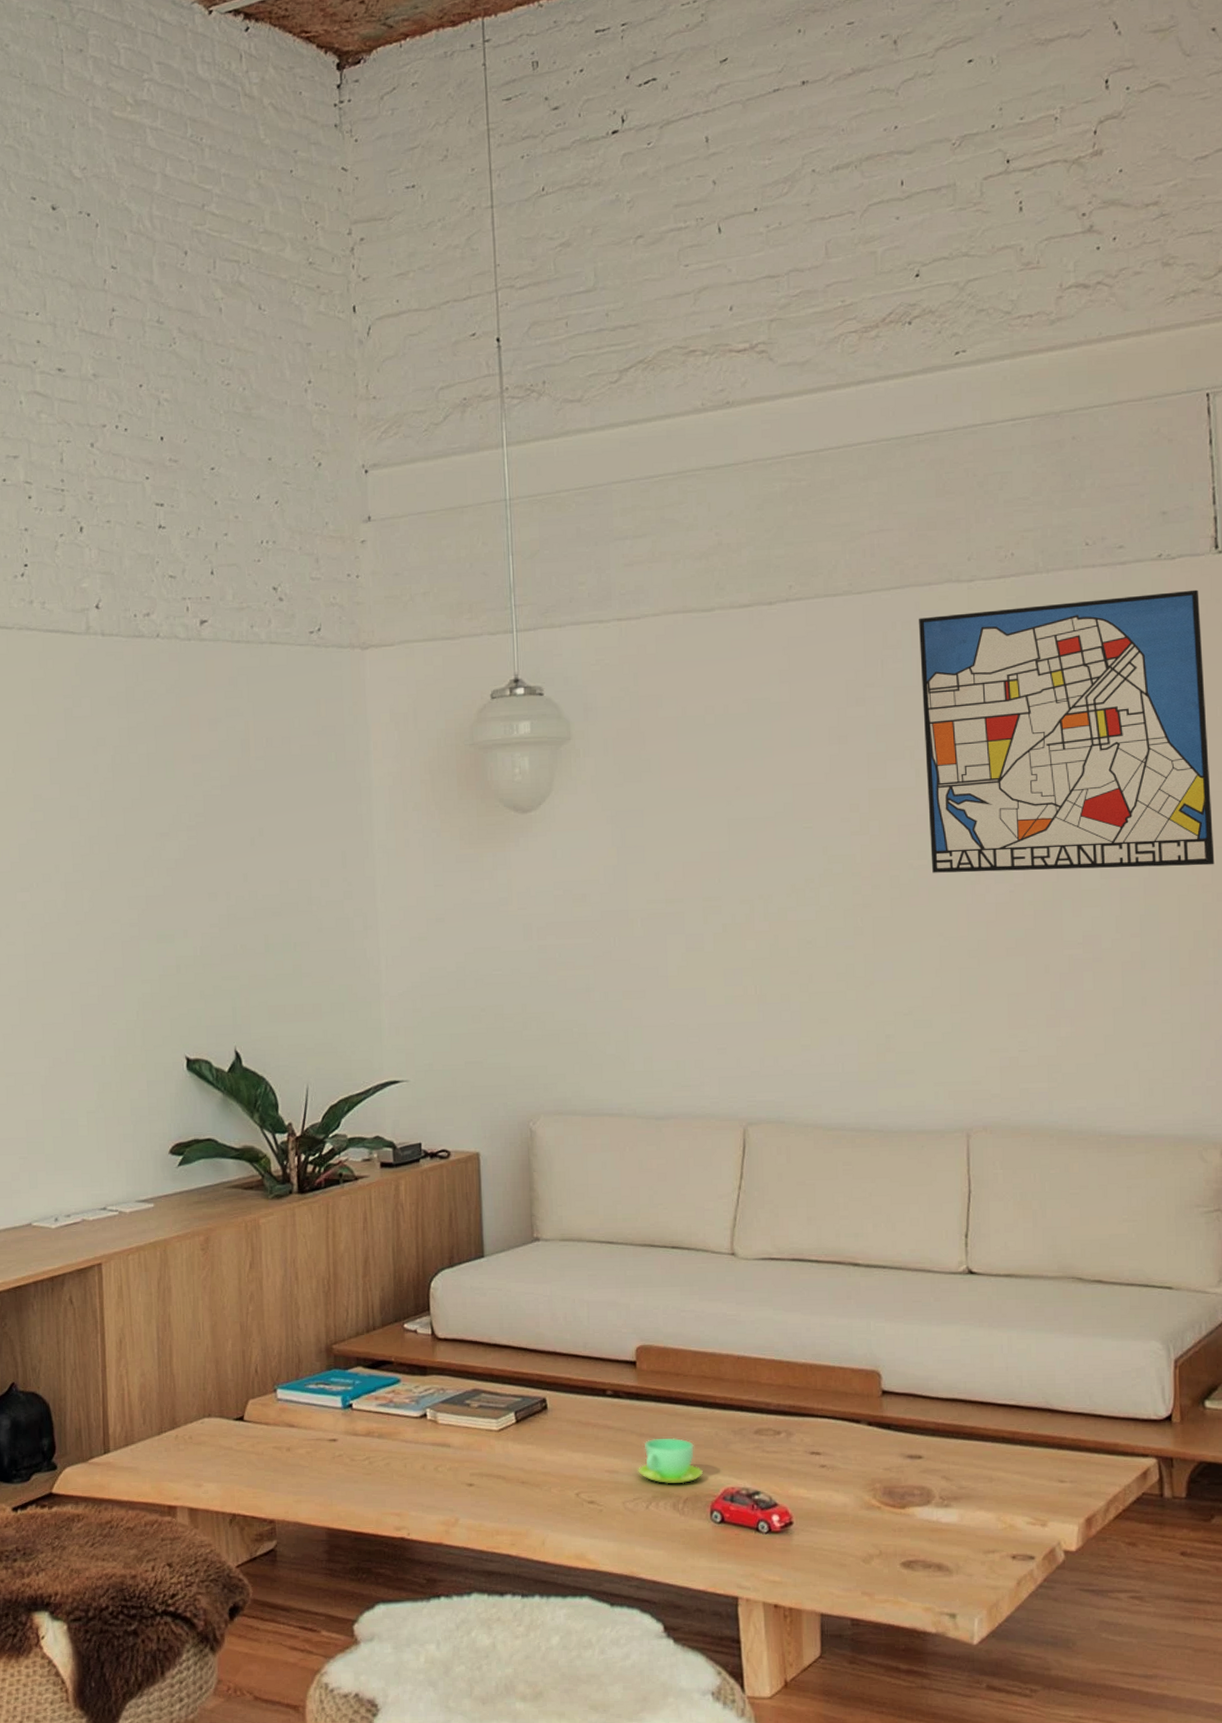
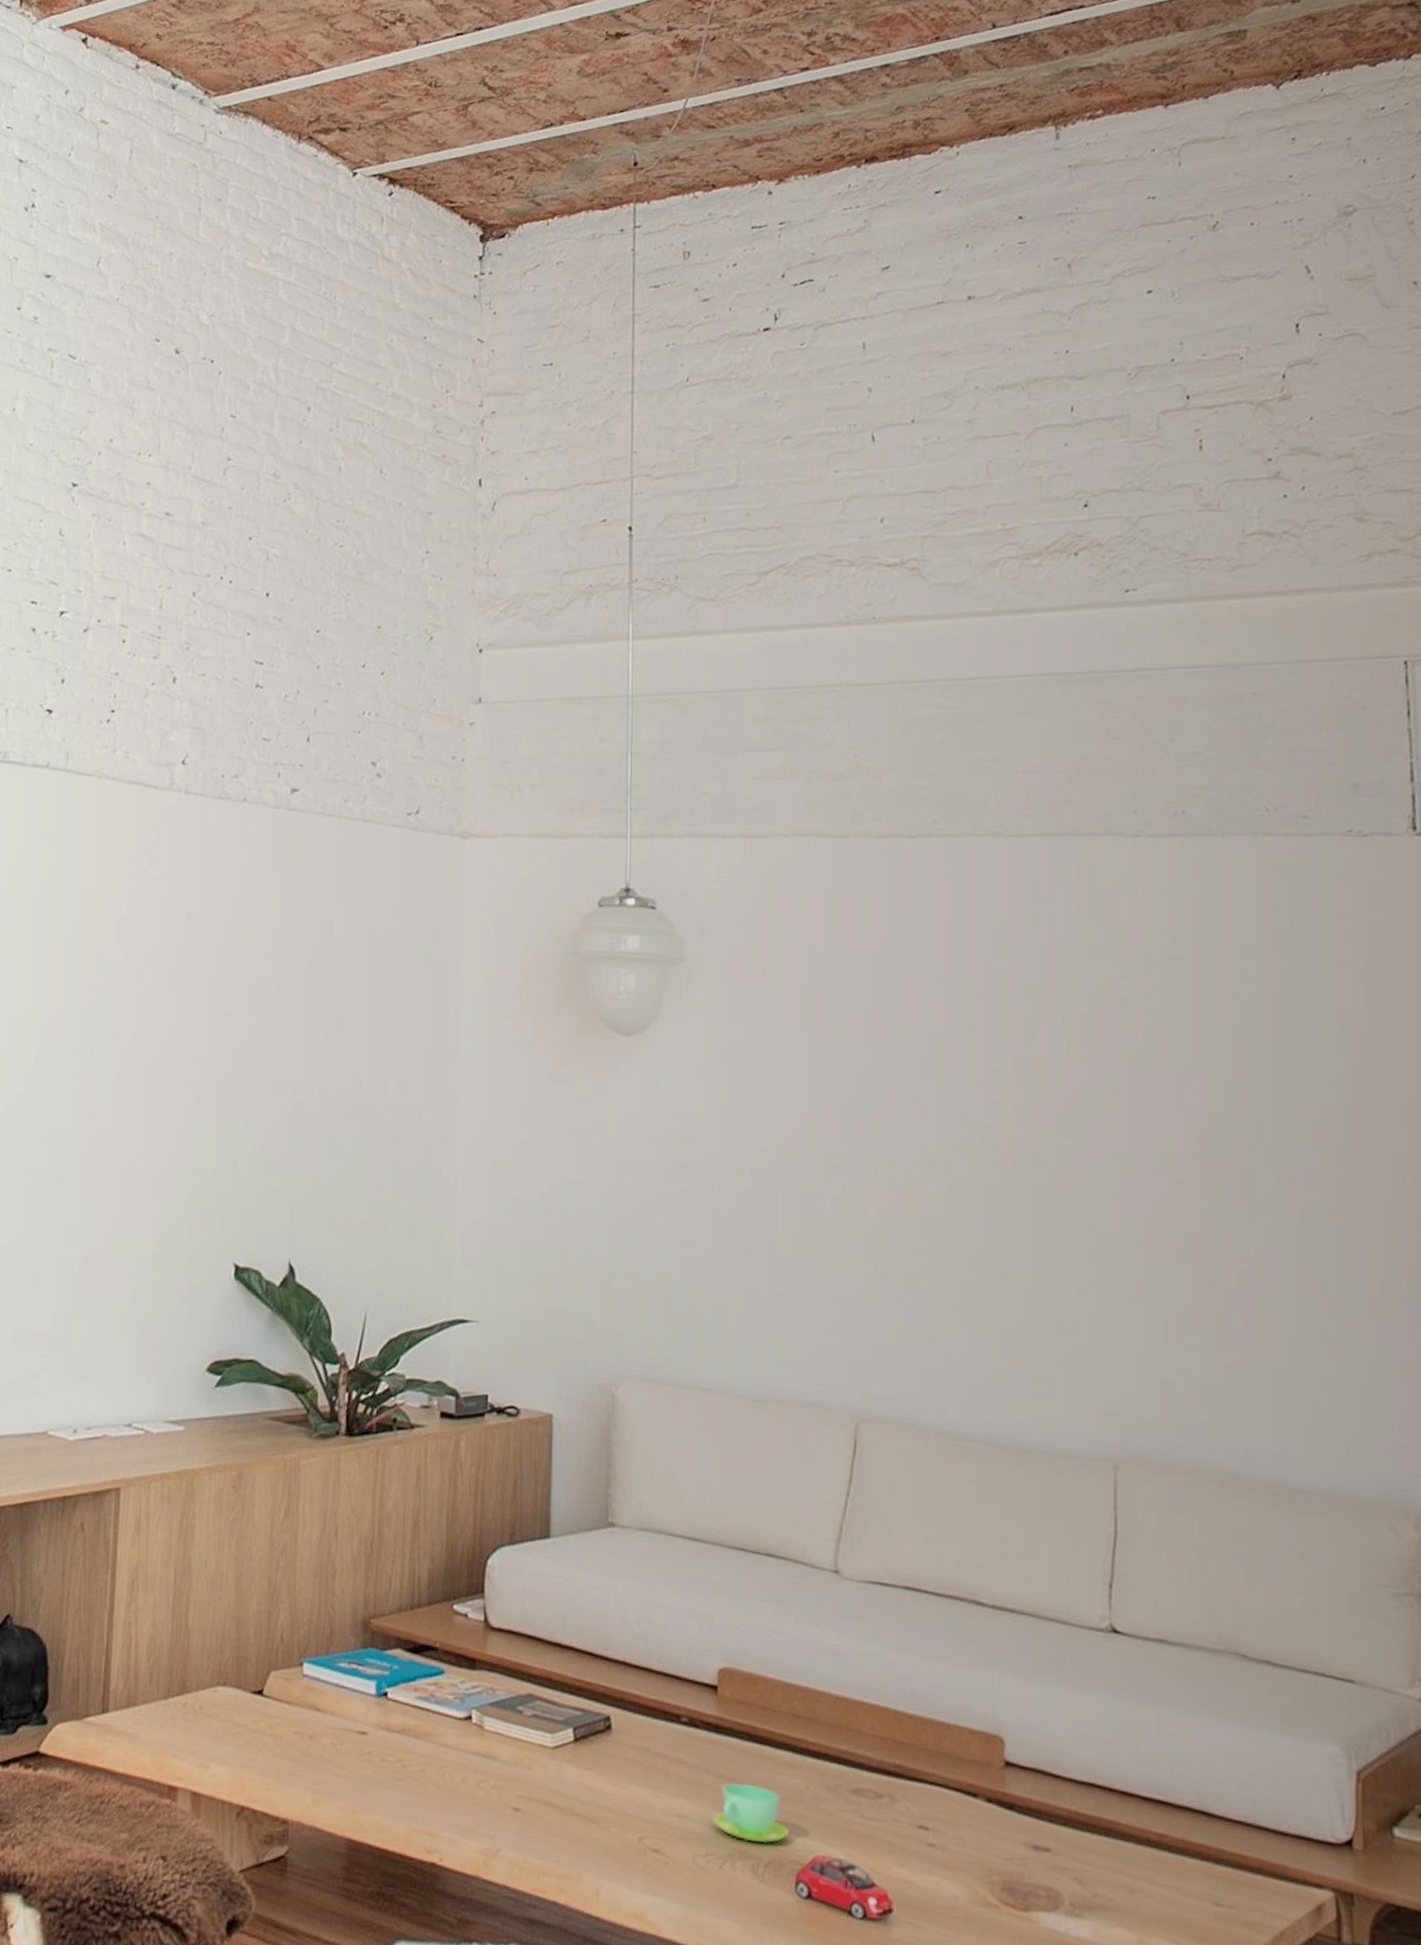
wall art: present [919,589,1215,873] -> none [1076,870,1410,1185]

